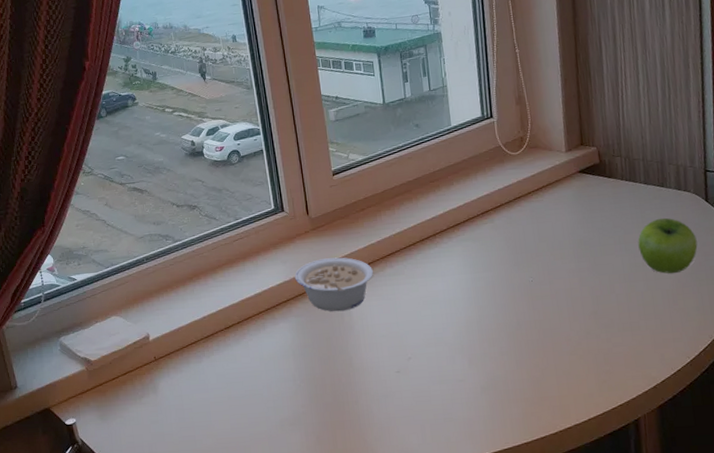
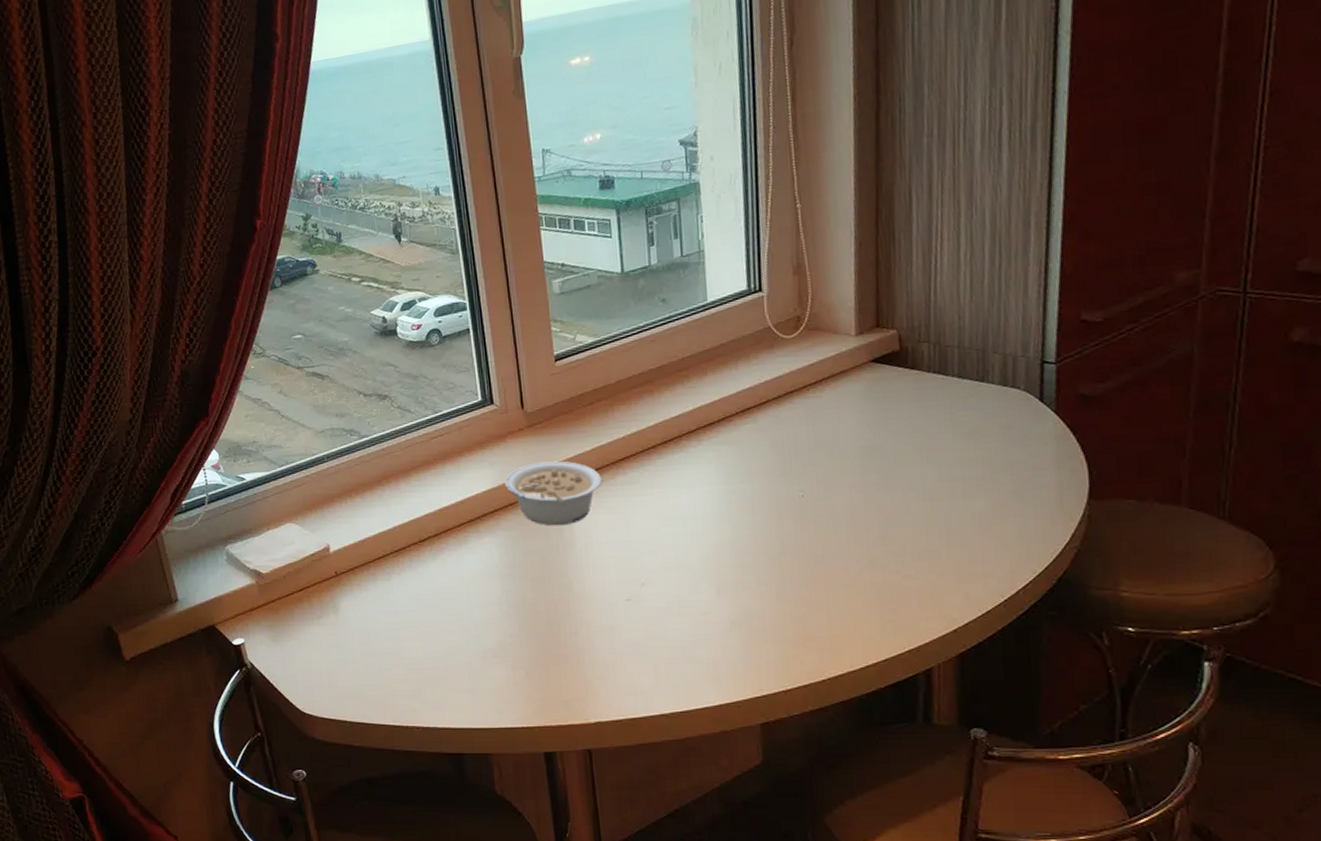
fruit: present [638,217,698,274] -> none [944,421,1025,492]

